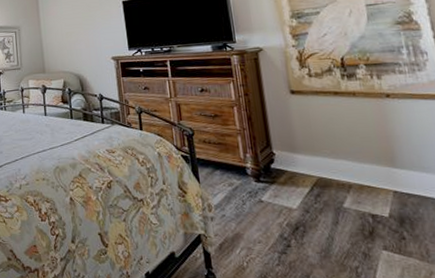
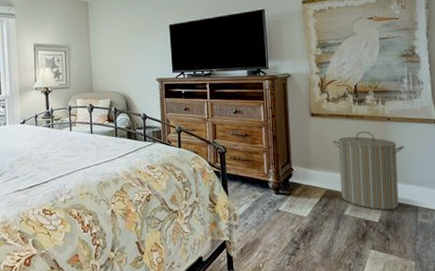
laundry hamper: none [319,109,413,203] -> present [332,131,404,211]

